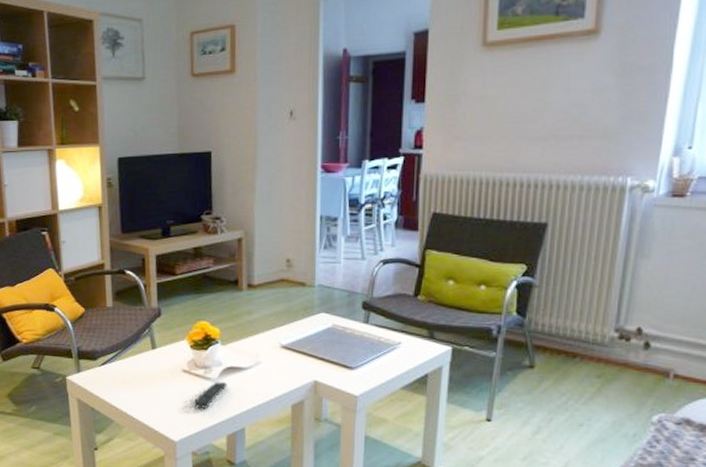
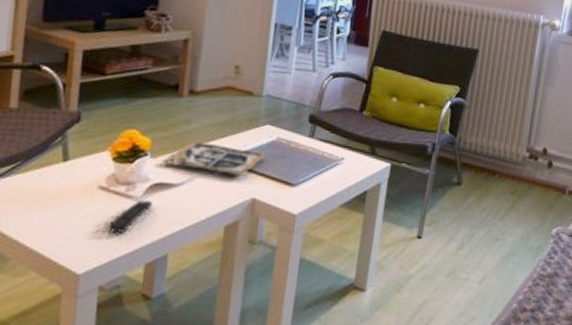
magazine: none [231,330,323,361] -> present [162,142,266,177]

